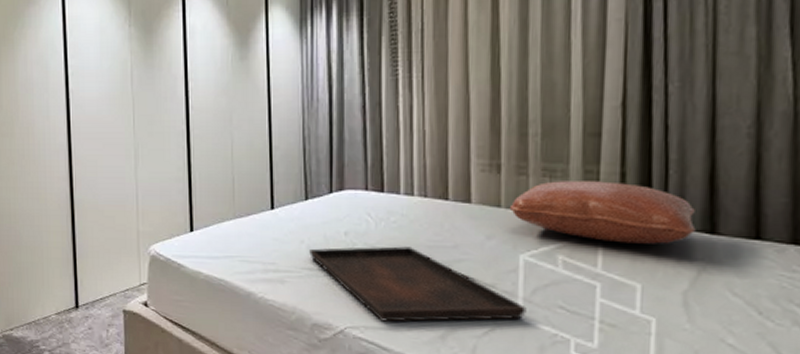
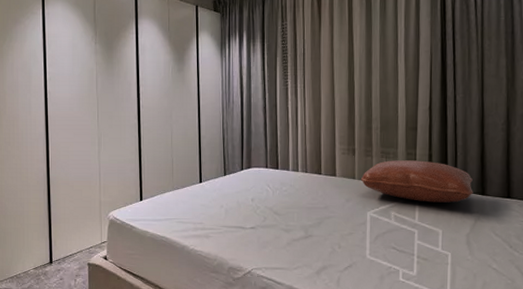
serving tray: present [309,246,527,322] -> none [227,208,372,263]

